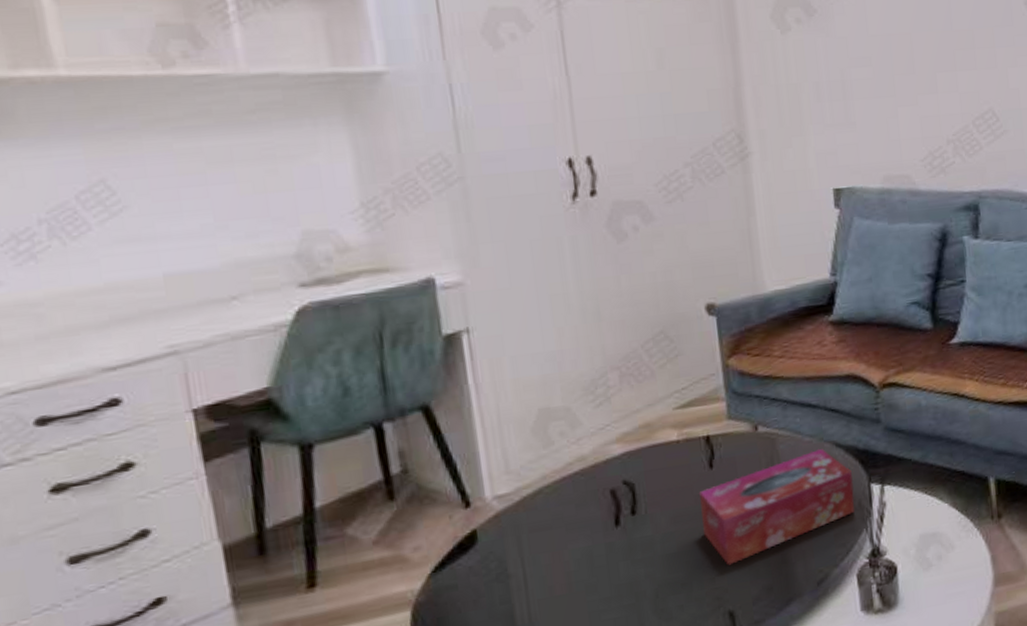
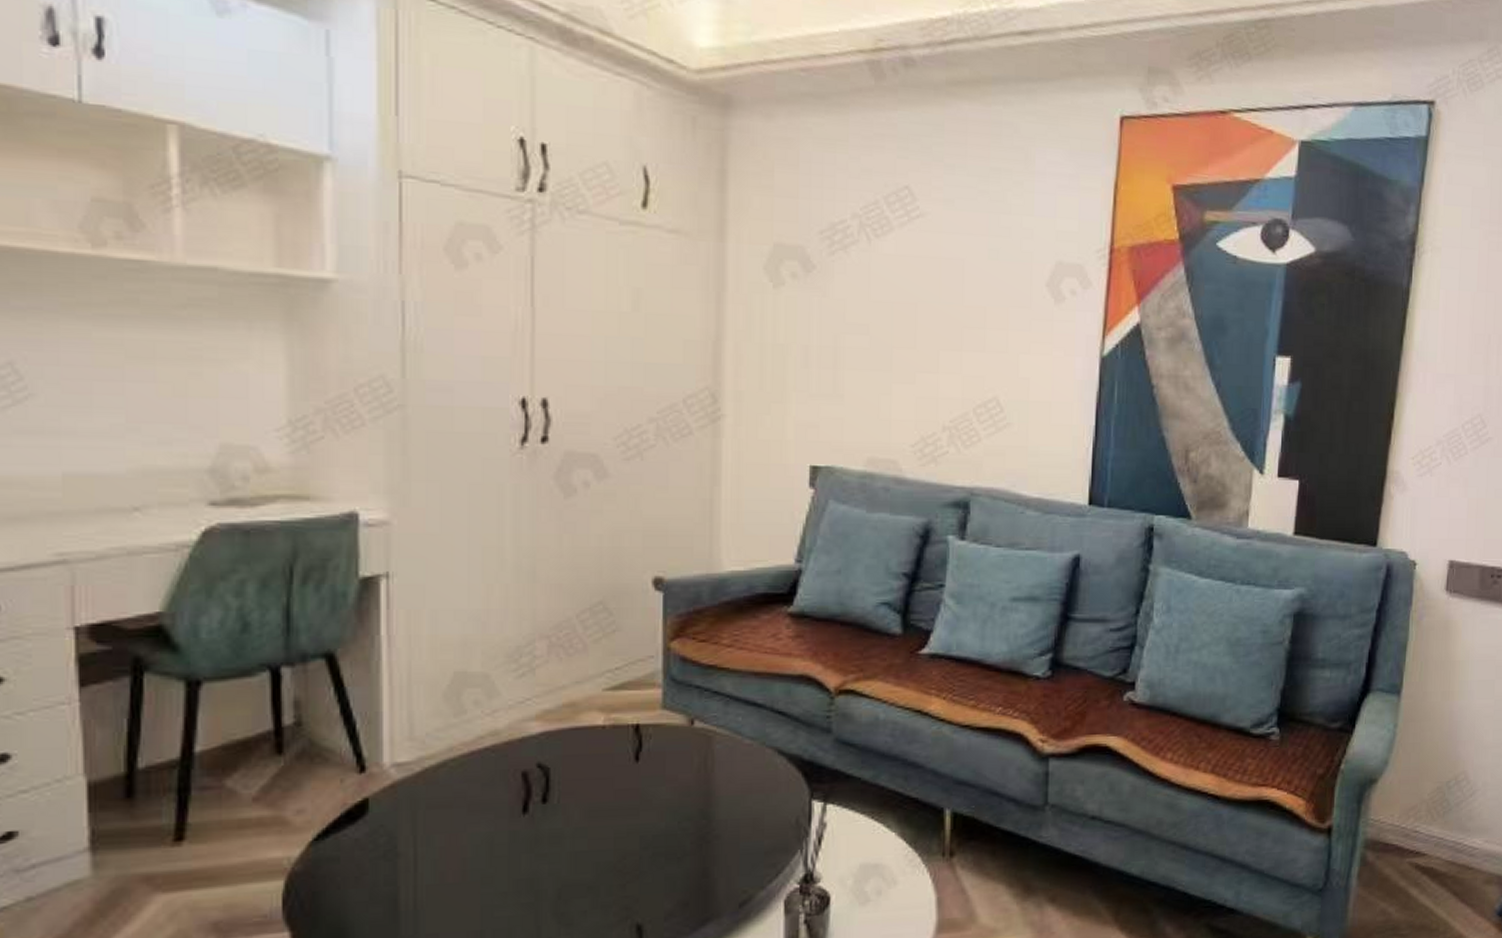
tissue box: present [698,449,855,565] -> none [619,754,794,872]

